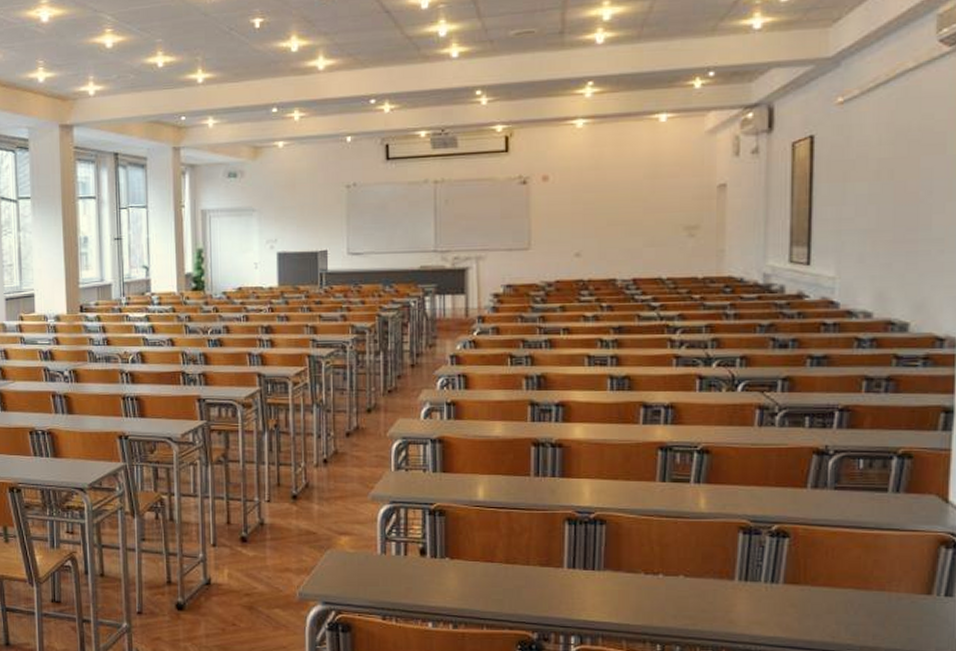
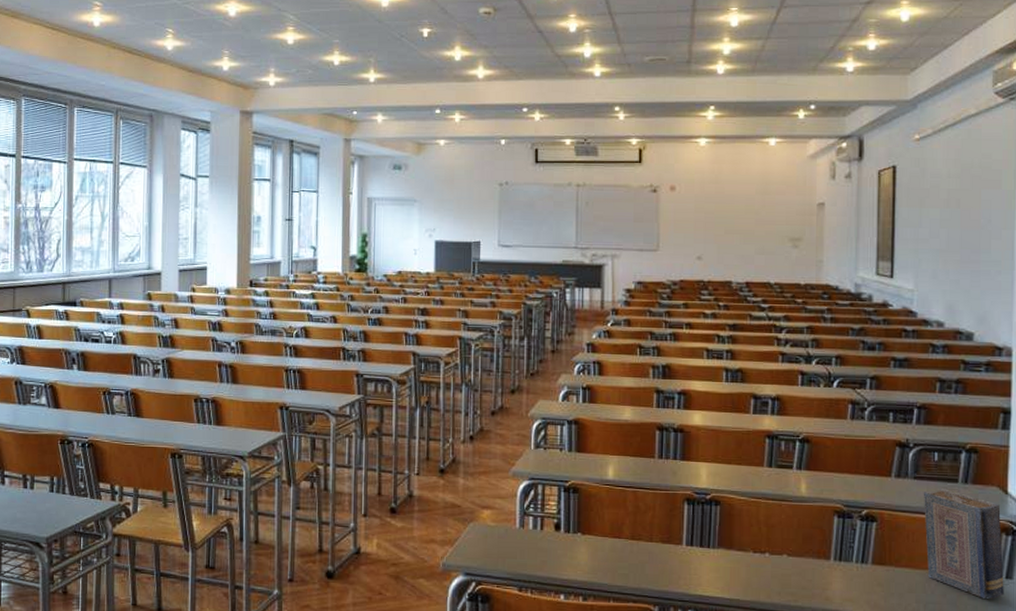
book: none [846,499,943,620] -> present [924,488,1004,600]

